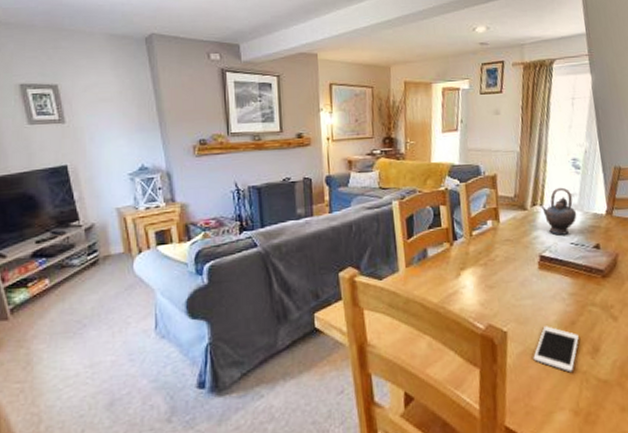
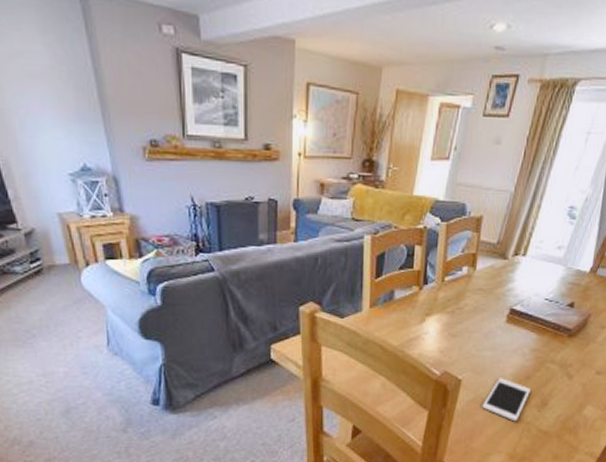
teapot: present [539,187,577,235] -> none [521,238,560,290]

